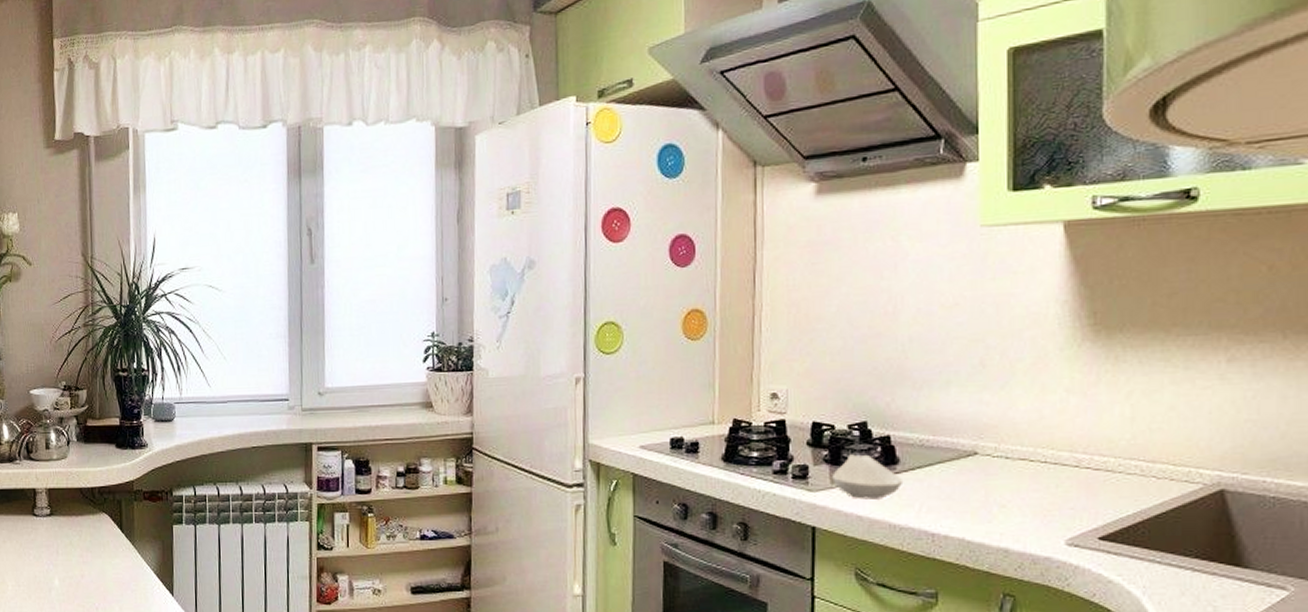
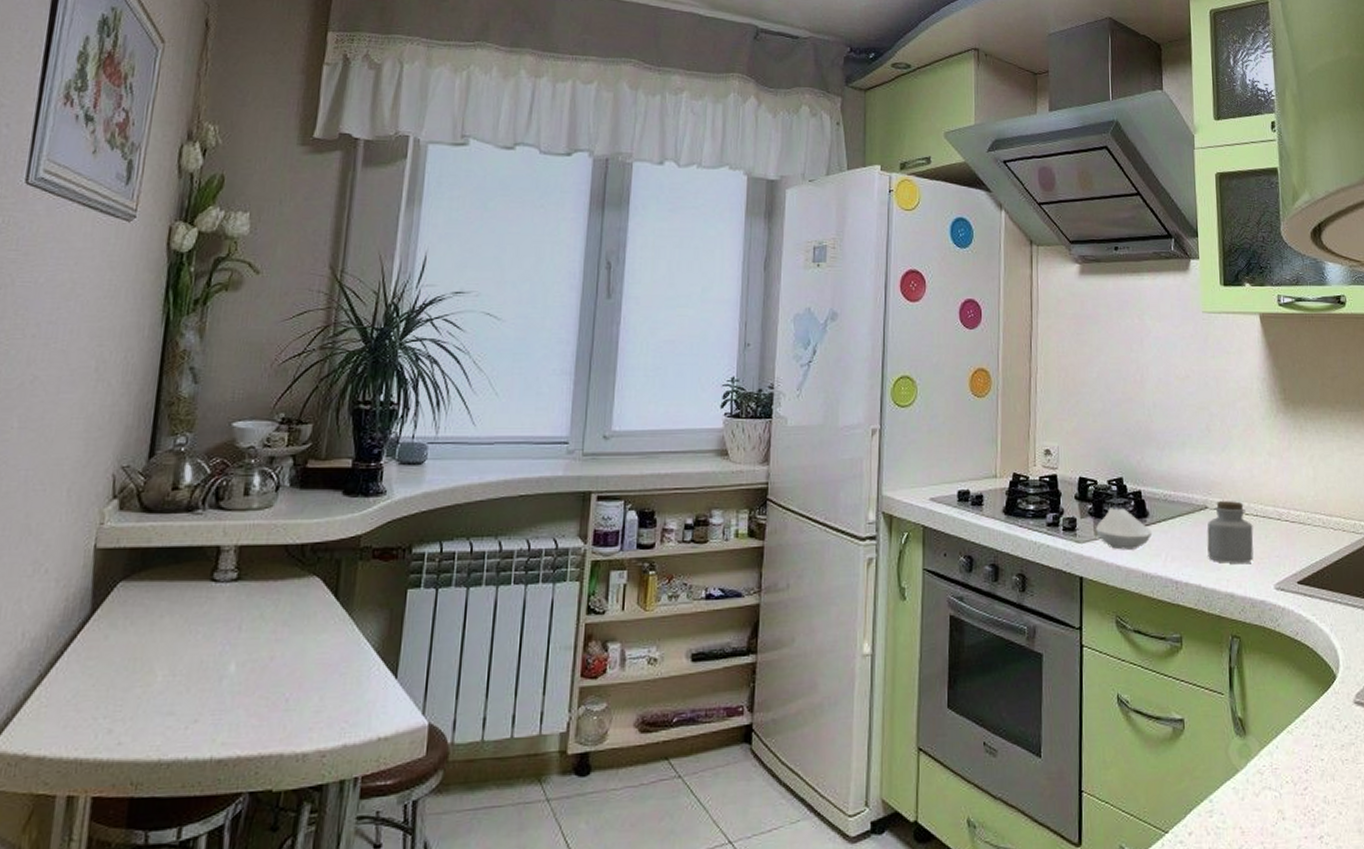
jar: none [975,445,1040,515] -> present [1207,500,1254,563]

